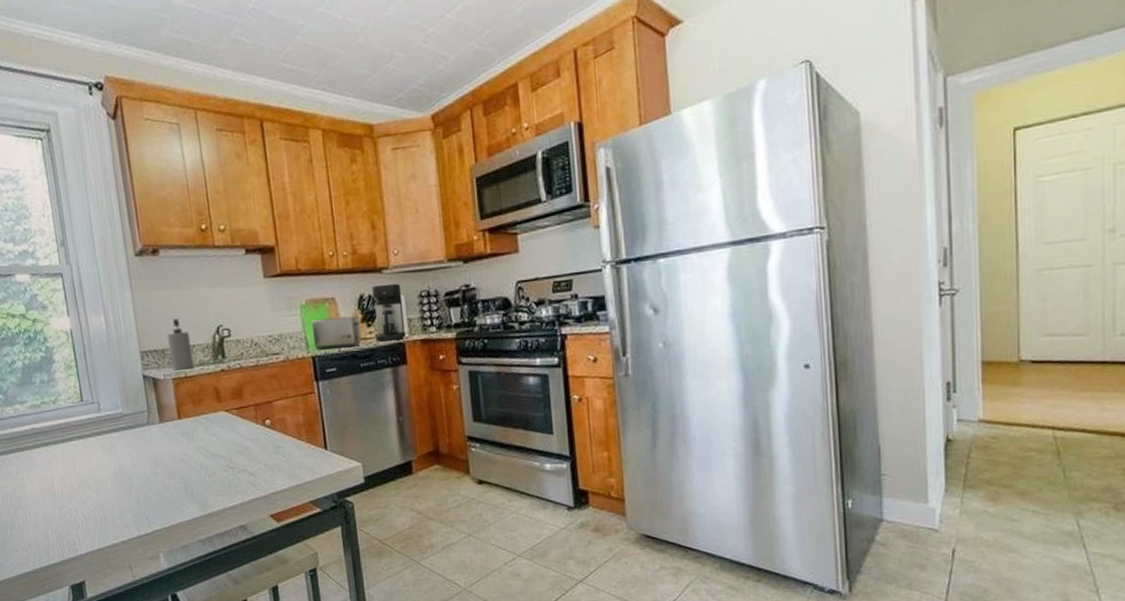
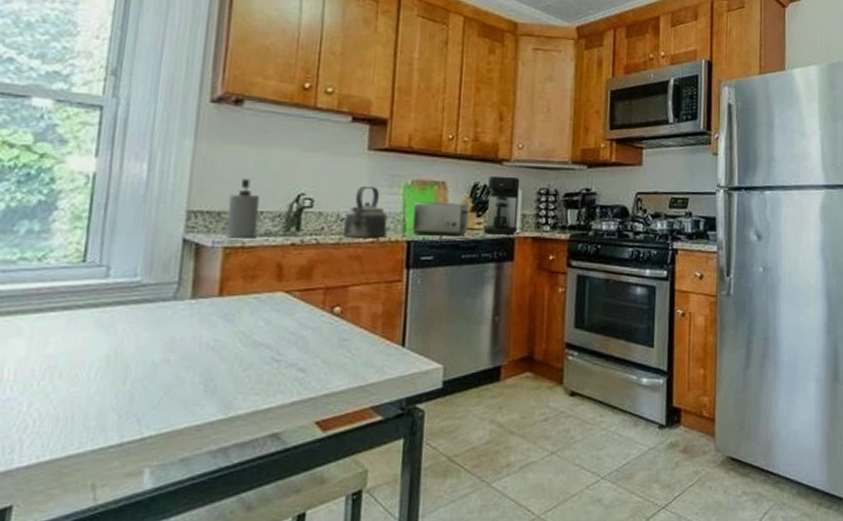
kettle: none [257,311,294,360] -> present [342,186,387,238]

